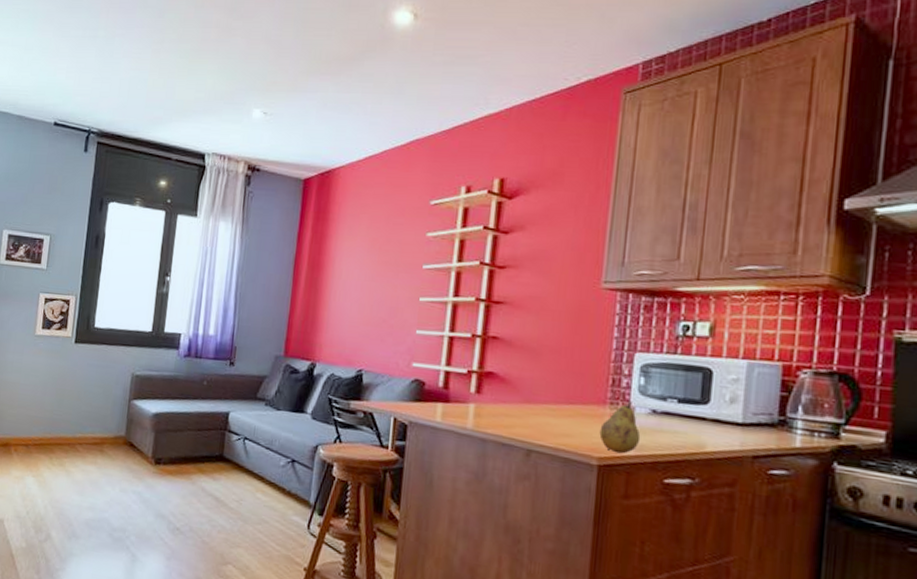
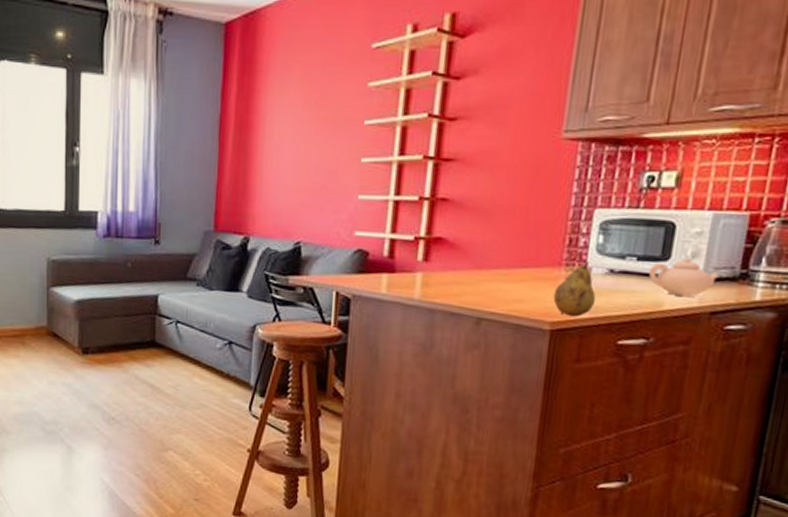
teapot: none [690,402,758,440] -> present [649,257,719,297]

